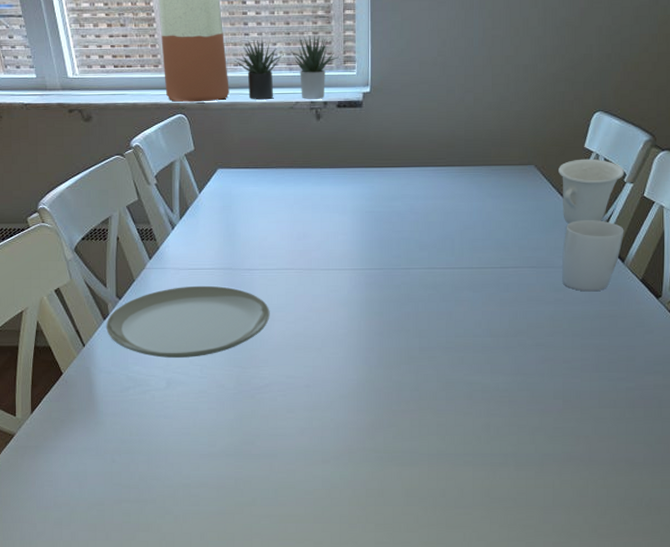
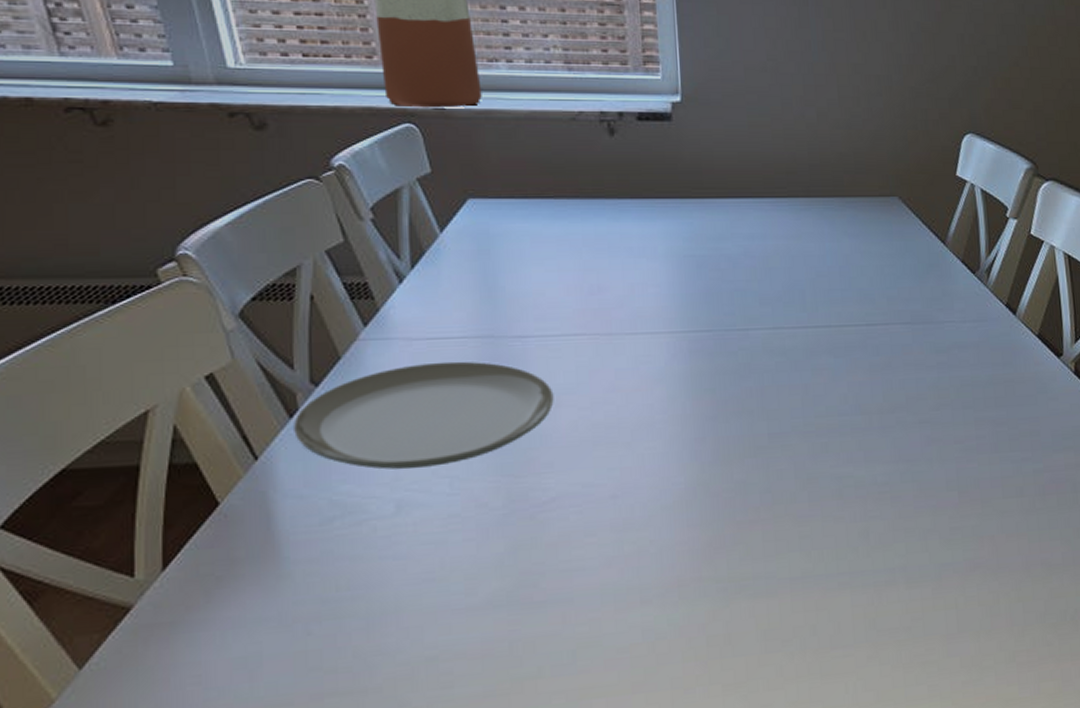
succulent plant: present [235,35,339,100] -> none [488,26,636,110]
cup: present [558,158,624,224] -> none [928,189,1005,269]
mug: present [561,220,624,292] -> none [941,263,1013,352]

